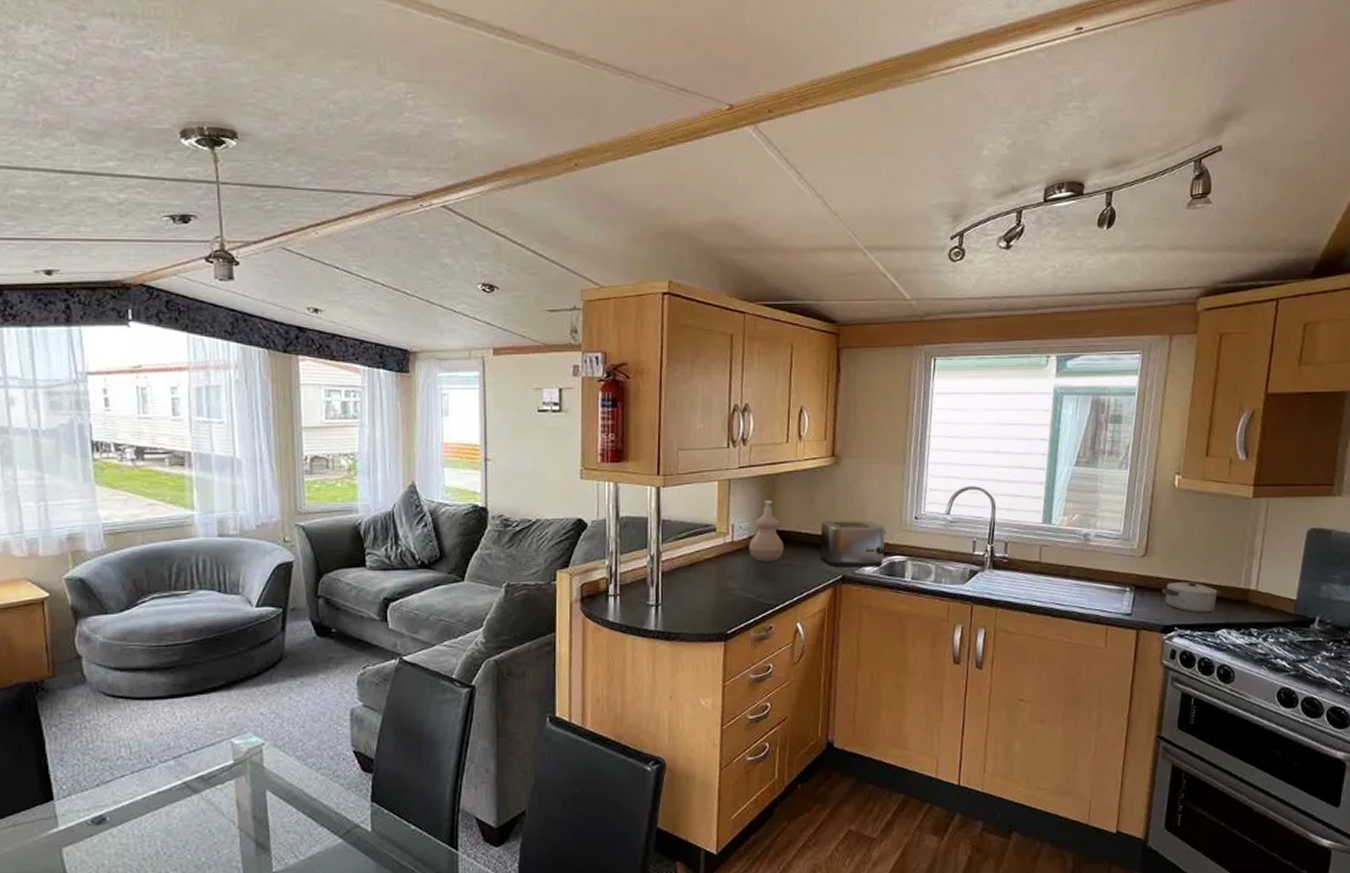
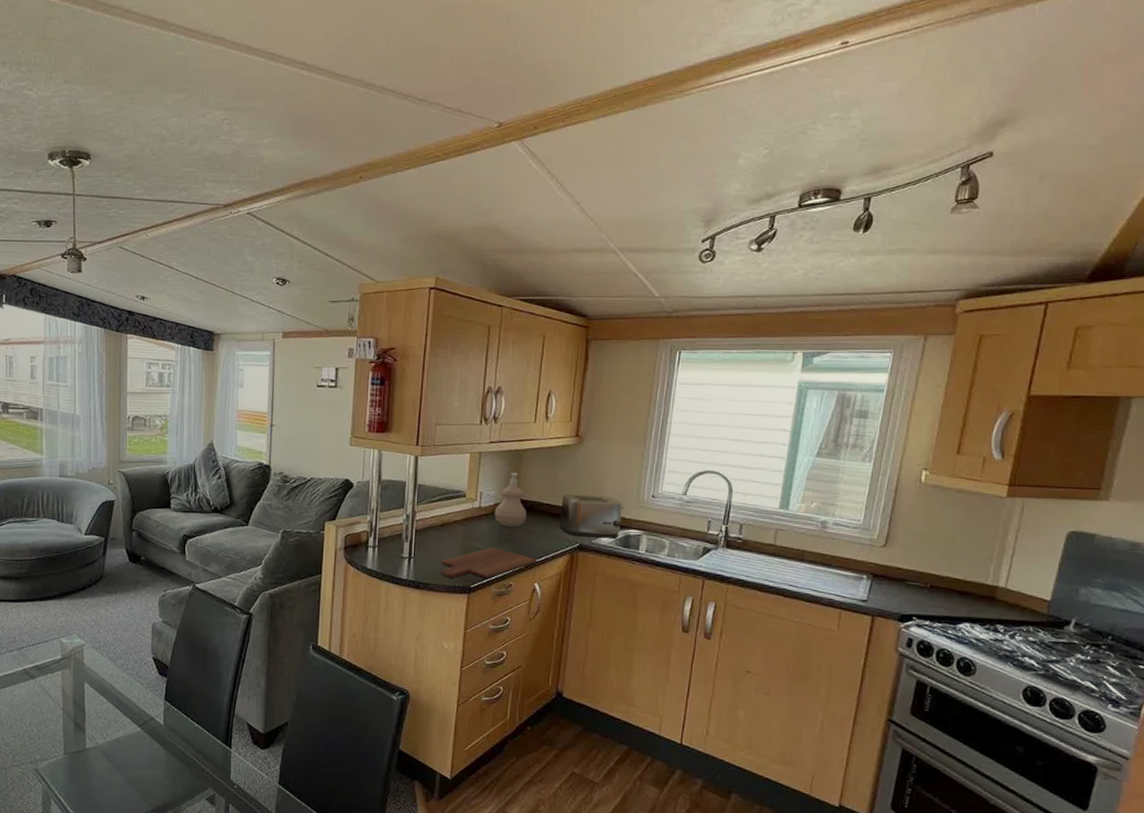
cutting board: none [693,585,798,626] -> present [441,547,537,579]
cooking pot: present [1162,581,1222,613] -> none [901,573,966,606]

